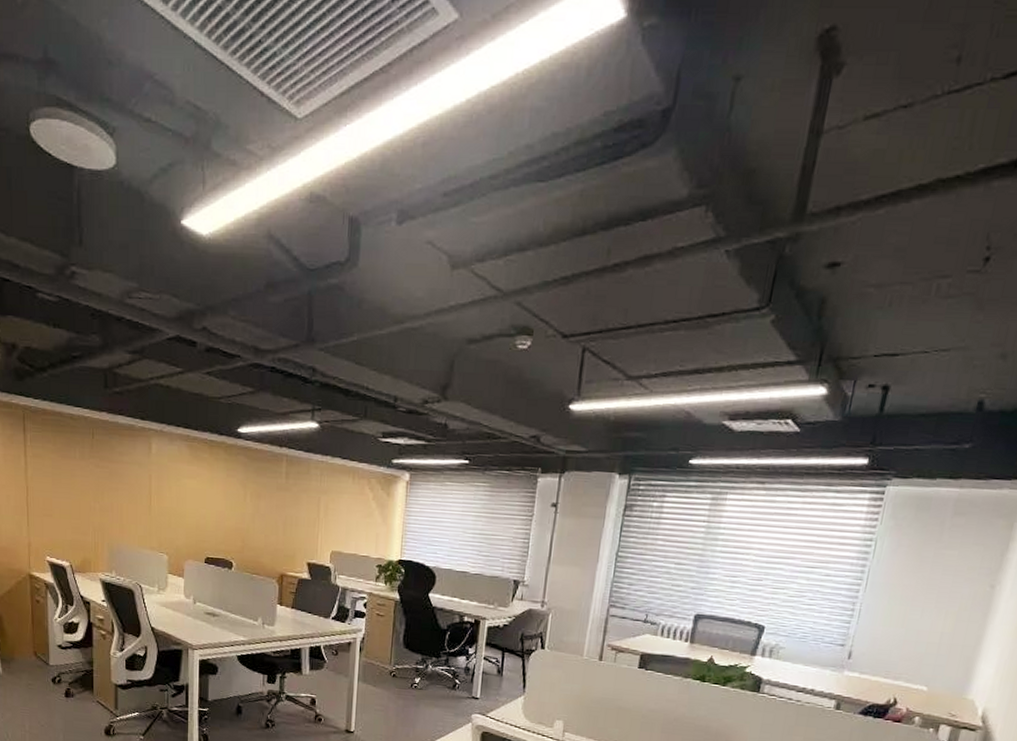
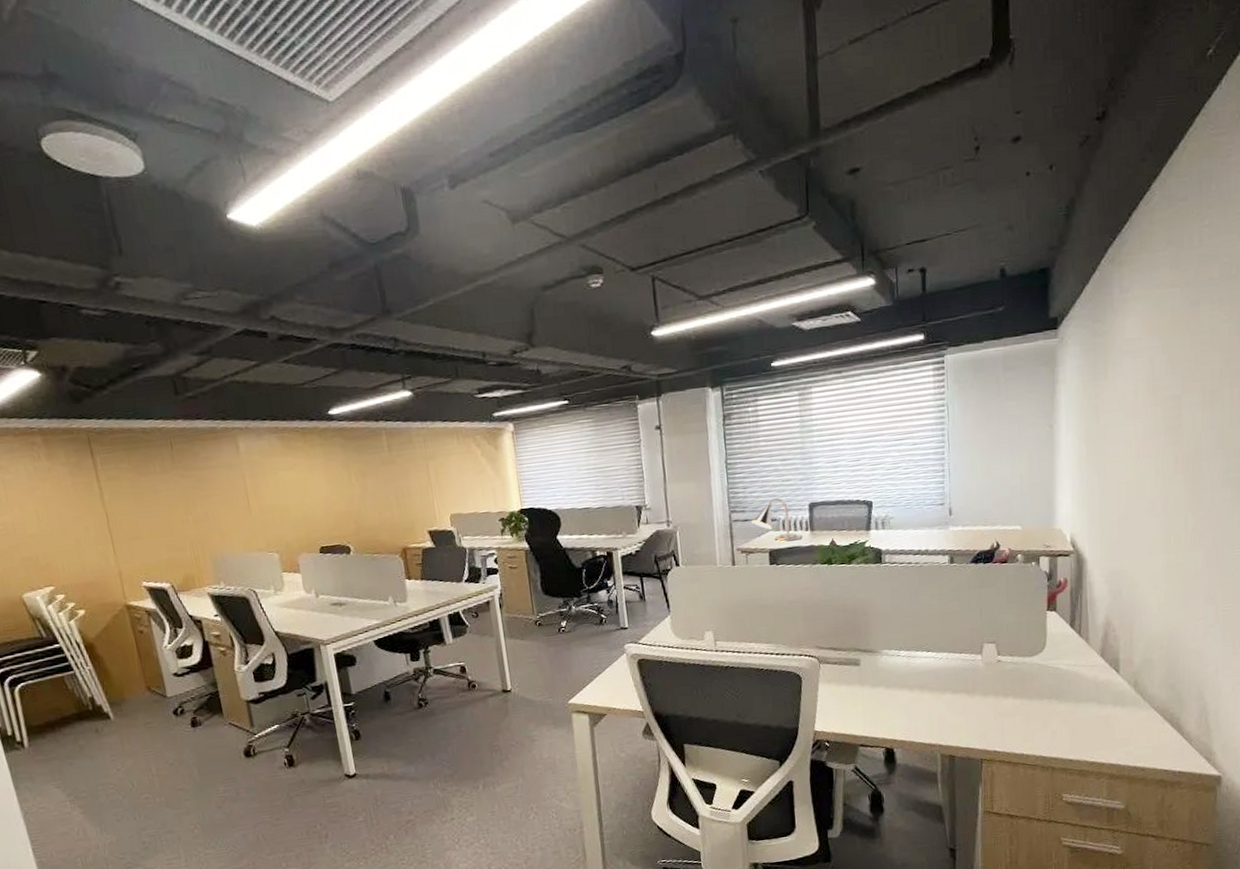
table lamp: none [629,601,681,650] -> present [751,498,803,542]

